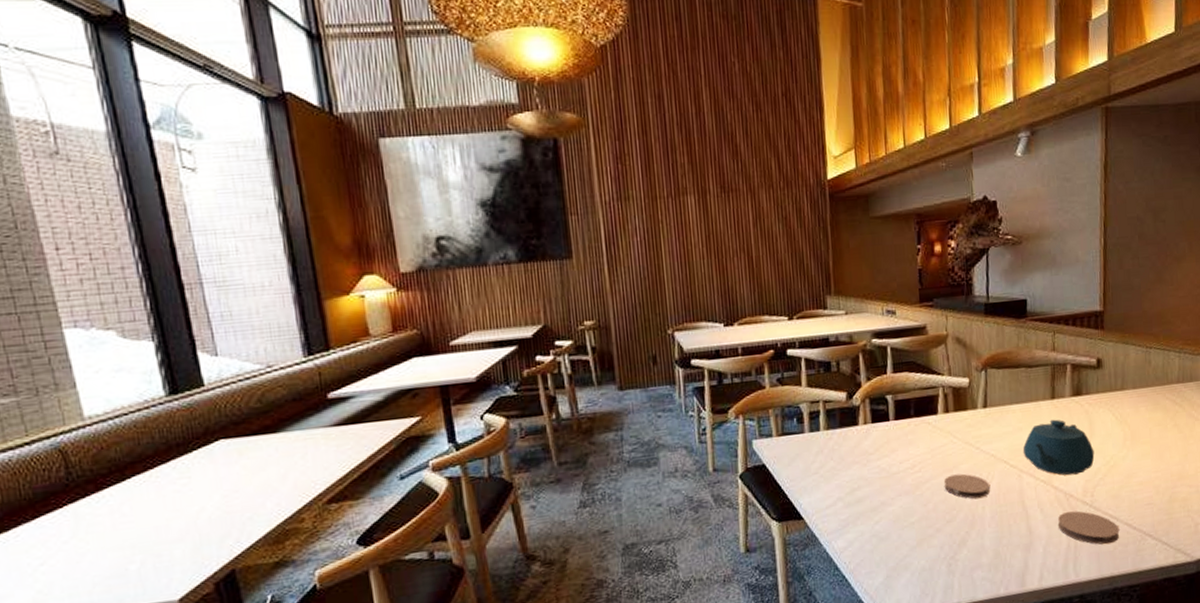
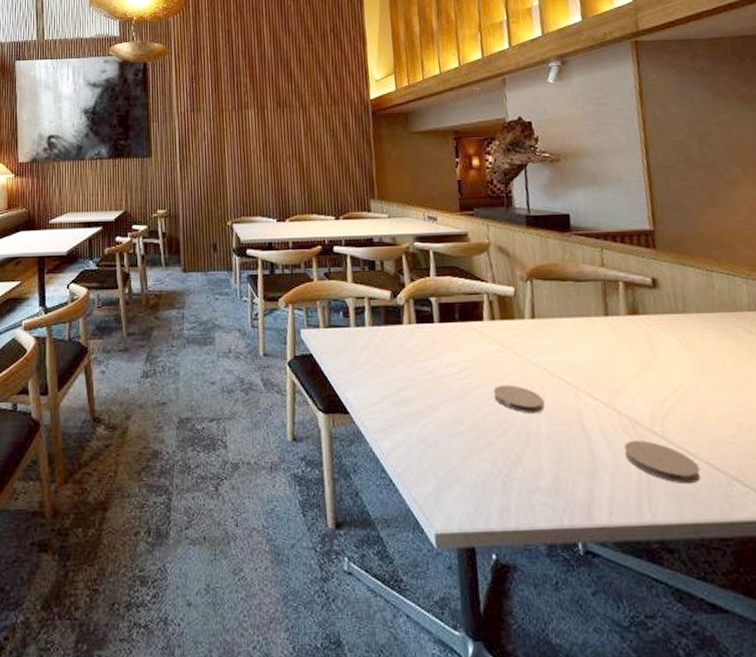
teapot: present [1022,419,1095,476] -> none [577,337,661,400]

